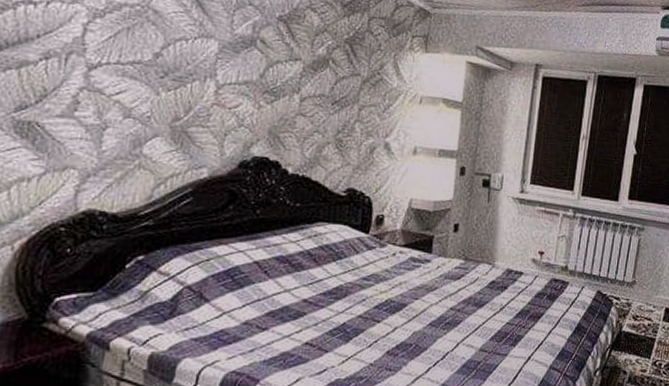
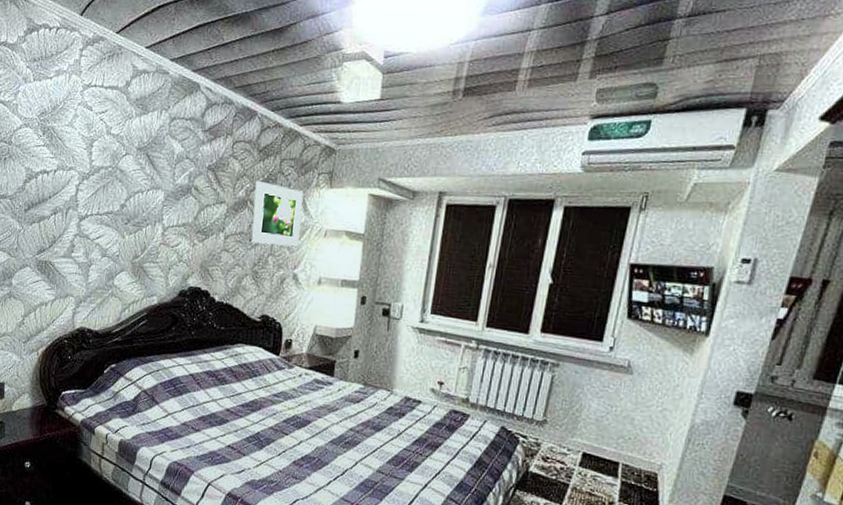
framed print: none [334,38,396,114] -> present [251,180,303,247]

